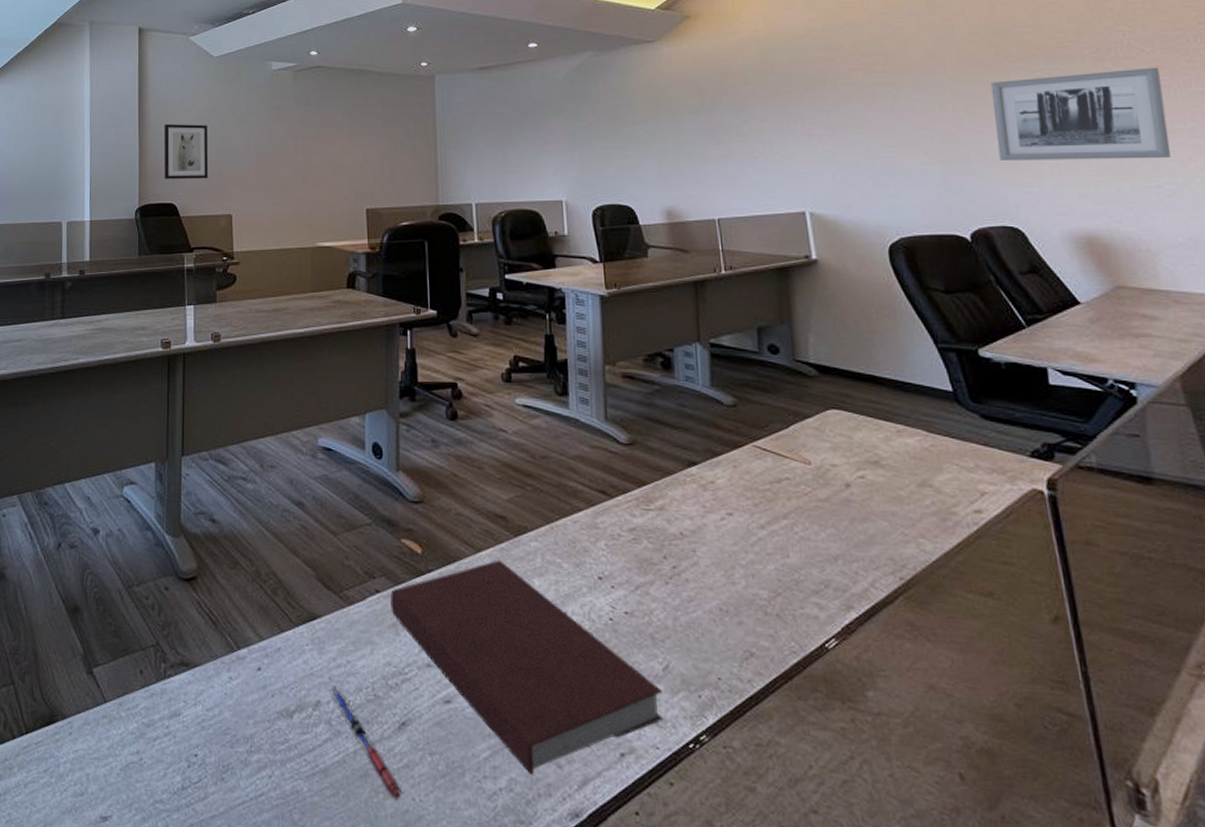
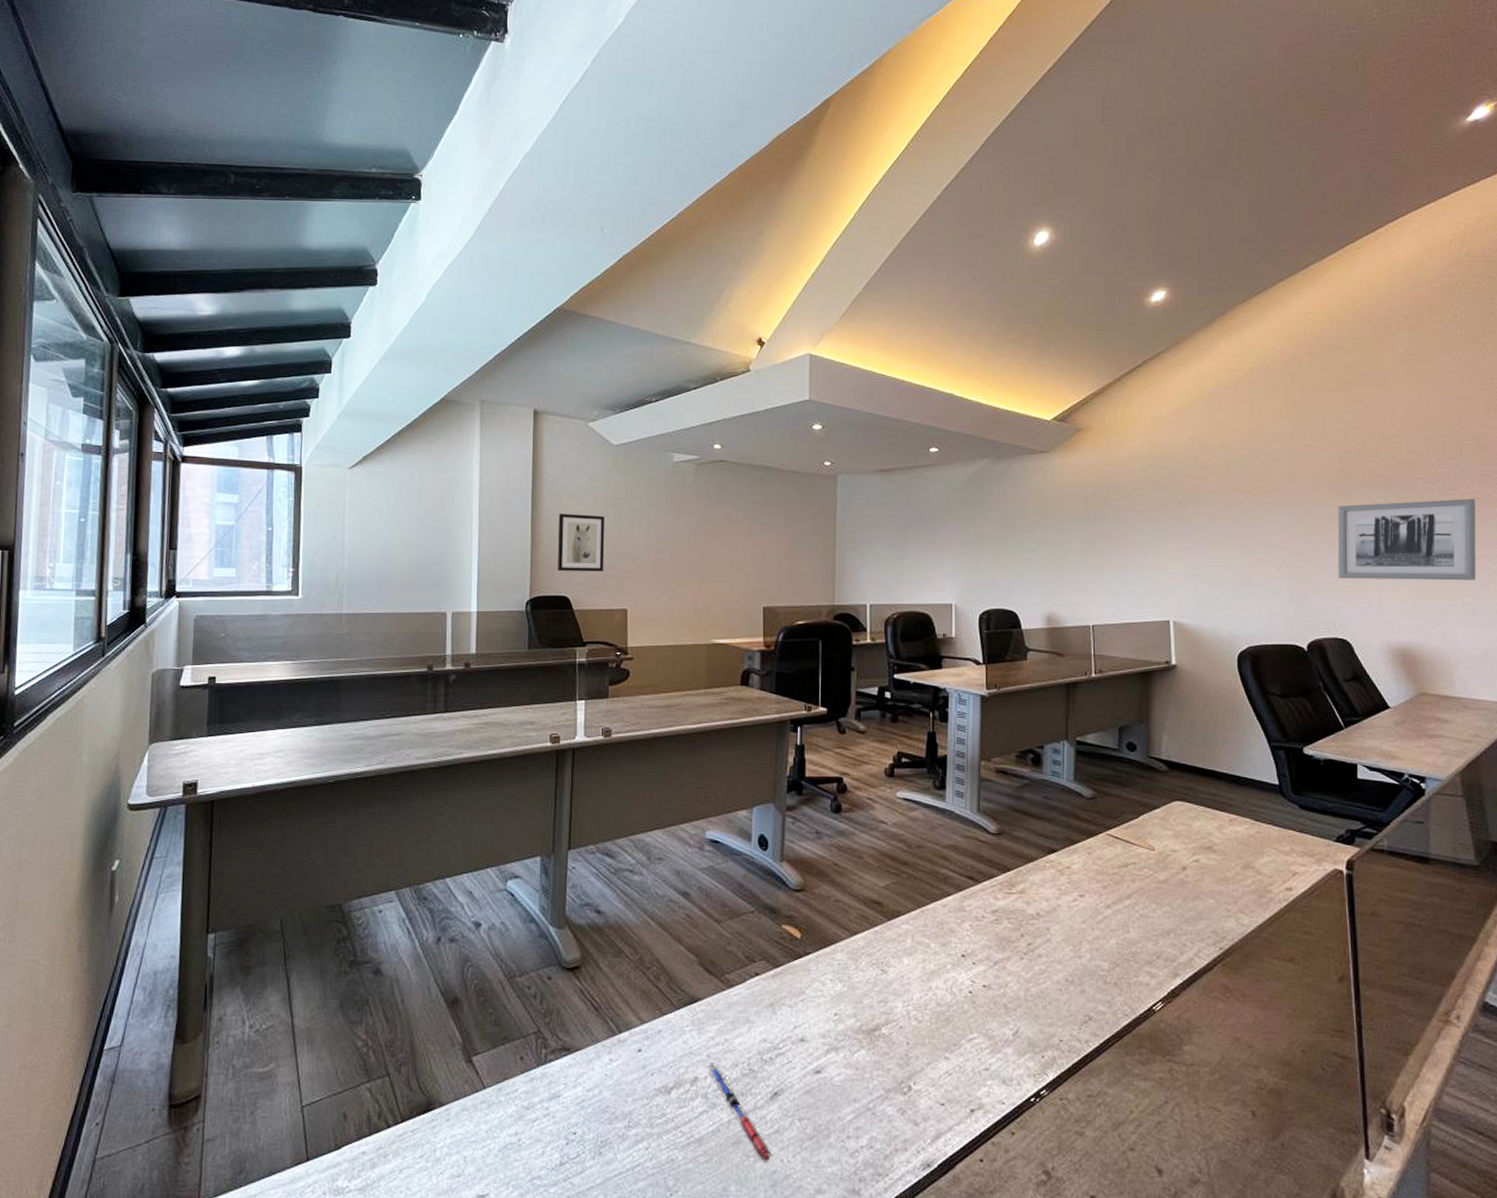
notebook: present [390,559,664,775] -> none [769,942,1011,1133]

